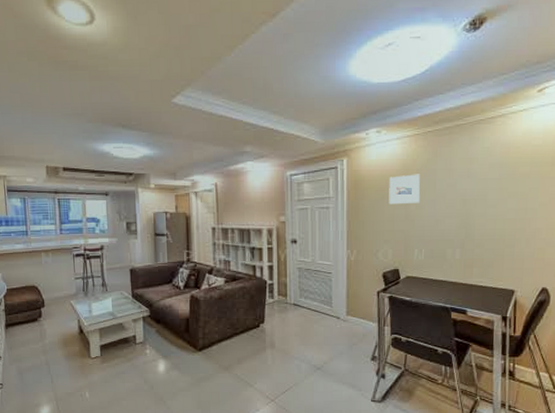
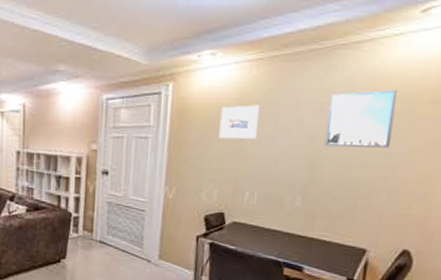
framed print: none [474,155,526,206] -> present [324,89,397,148]

